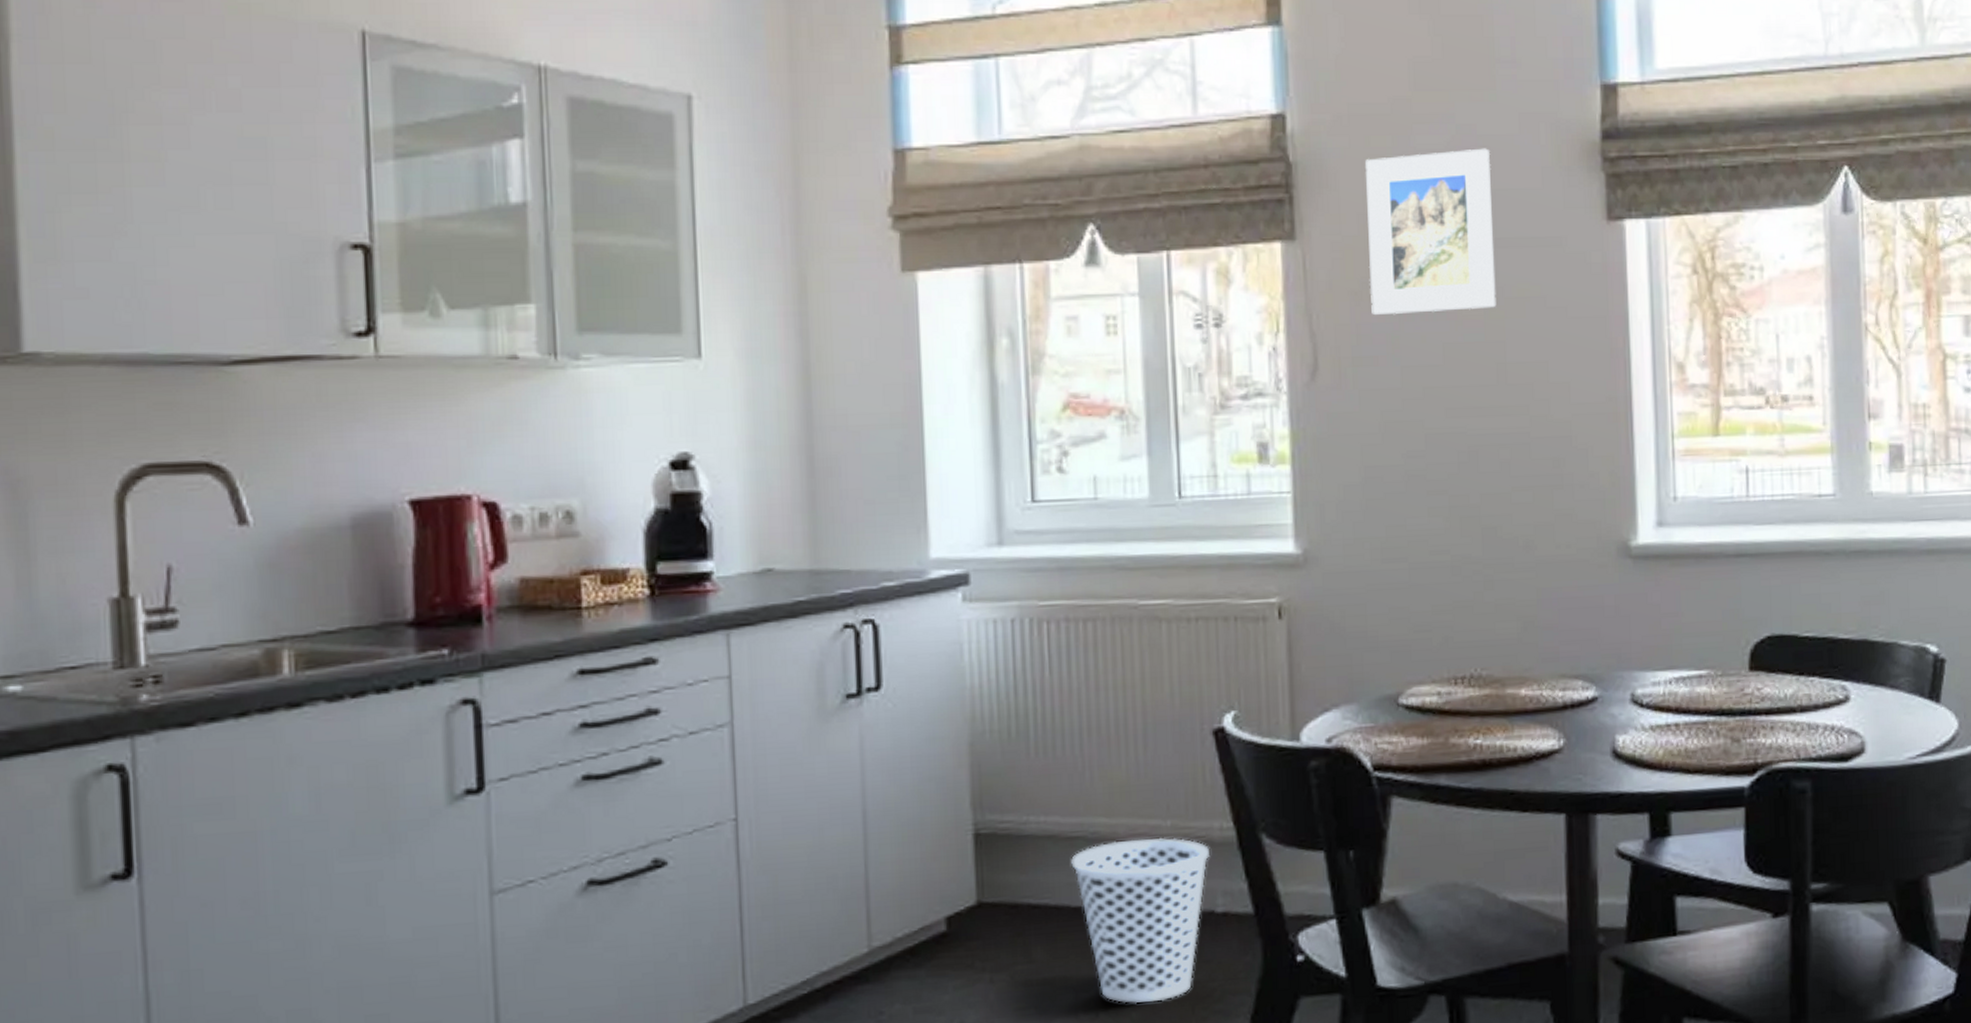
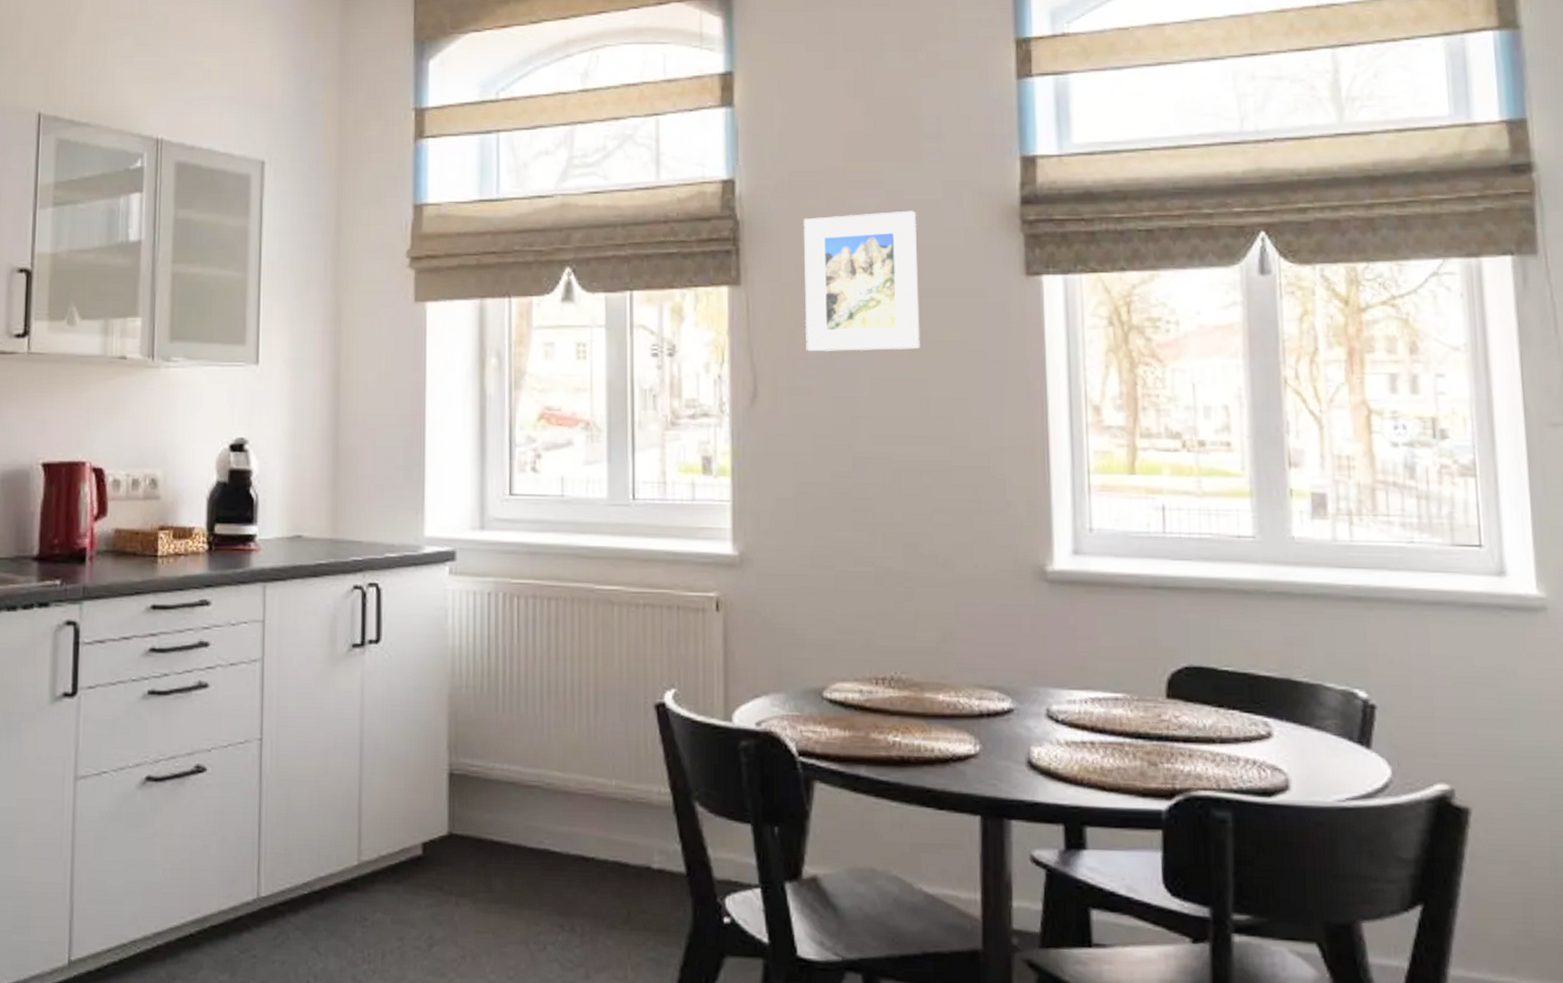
wastebasket: present [1071,837,1211,1004] -> none [529,793,649,942]

